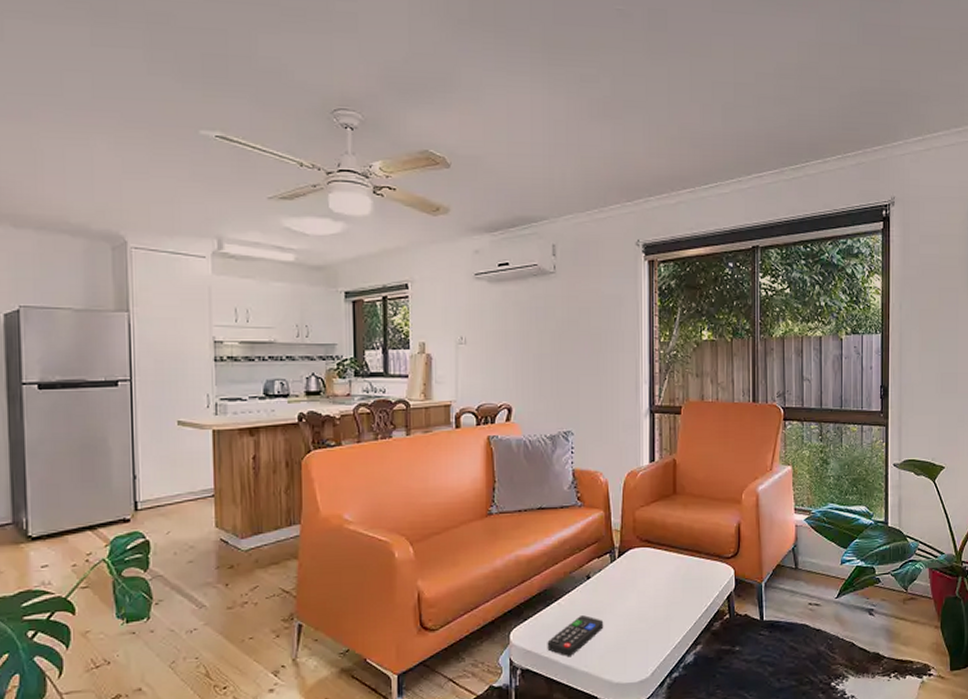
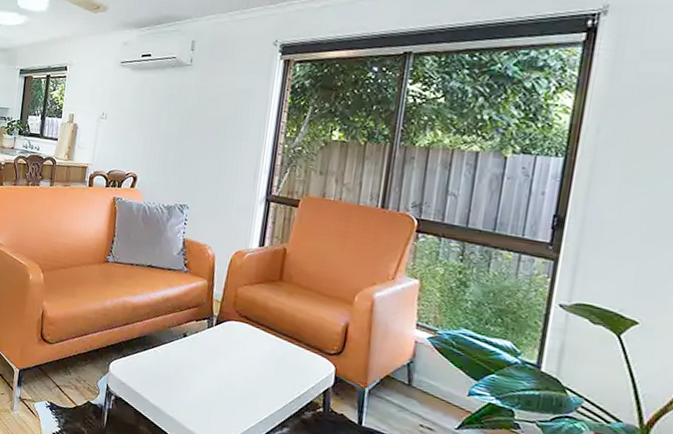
remote control: present [547,615,604,656] -> none [140,367,194,399]

